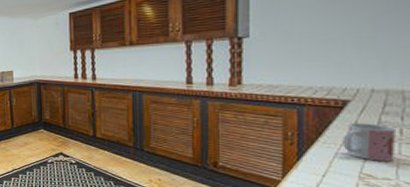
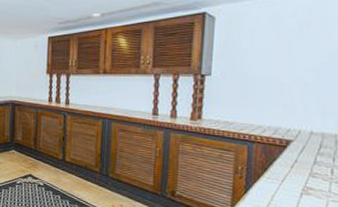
mug: present [342,123,395,162] -> none [283,161,327,198]

